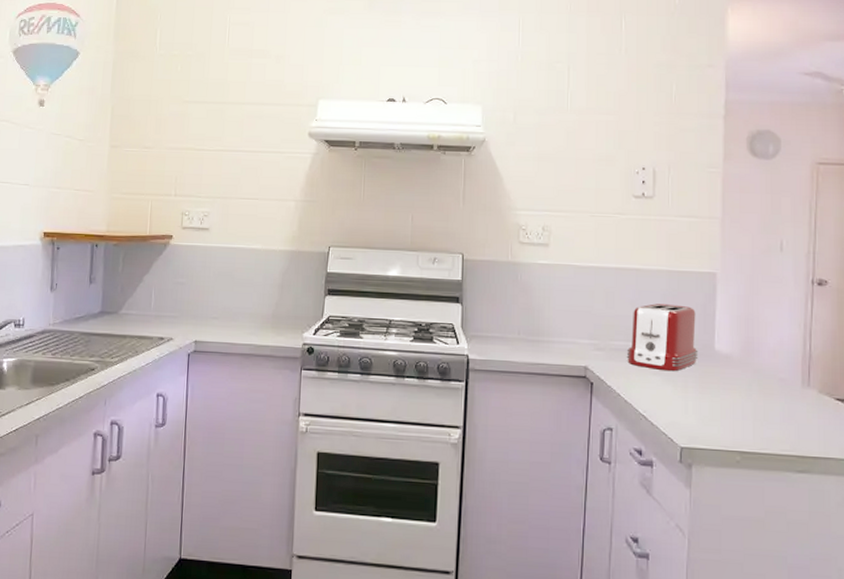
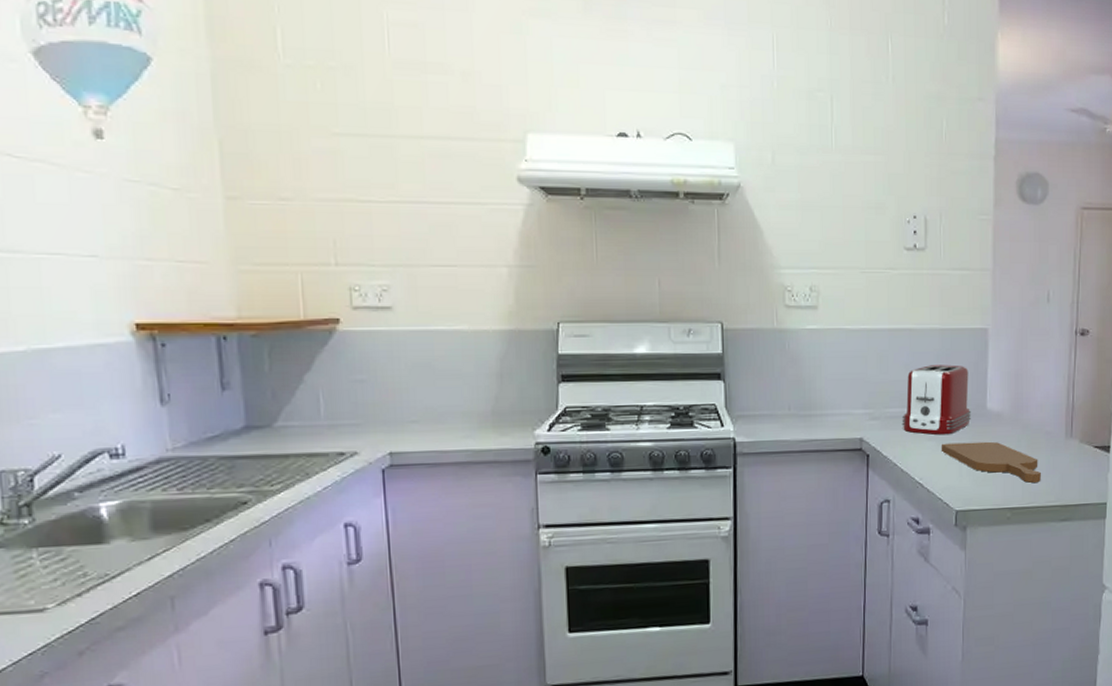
cutting board: none [666,379,774,430] -> present [941,441,1041,484]

